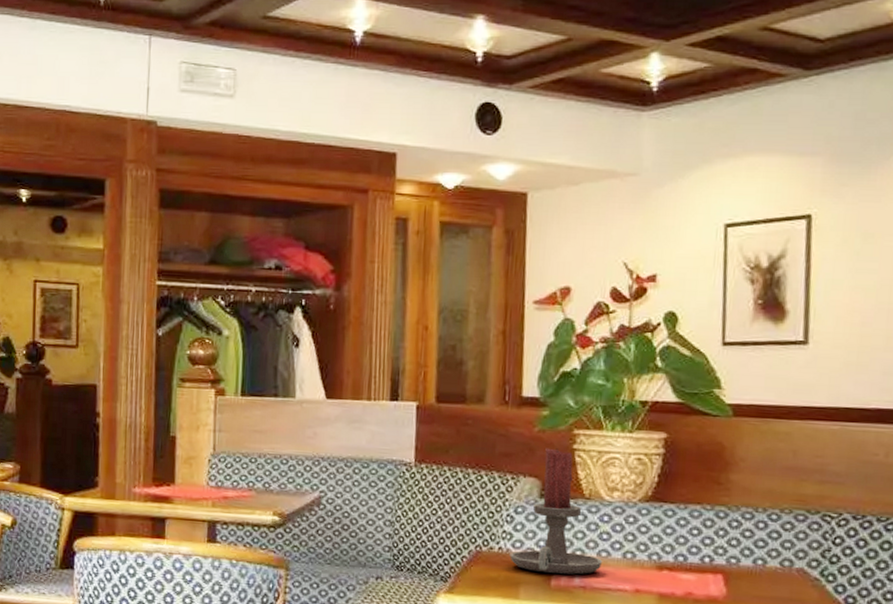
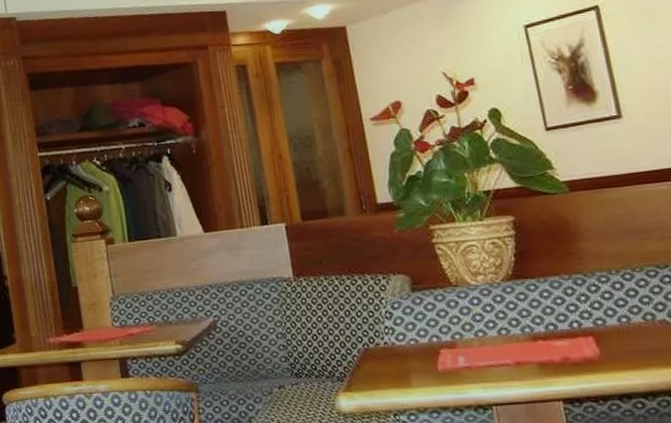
candle holder: present [509,448,602,575] -> none [395,245,481,360]

